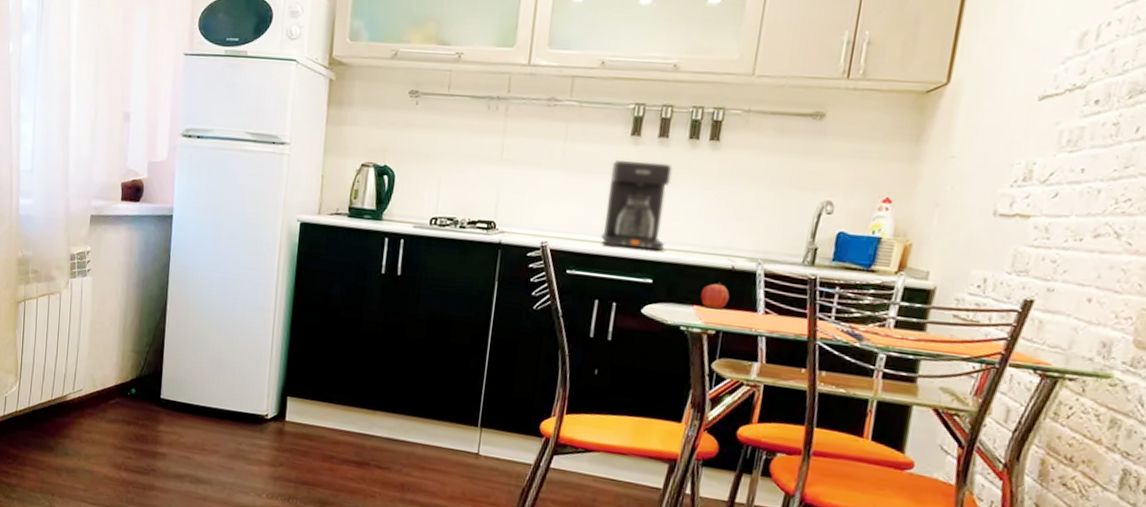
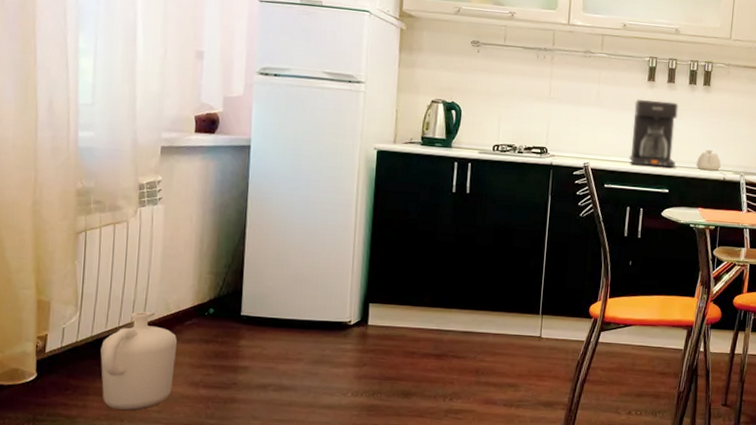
water jug: none [36,385,103,486] -> present [100,311,178,411]
teapot: none [693,227,730,256] -> present [696,149,721,171]
fruit: present [700,282,730,310] -> none [703,190,723,210]

